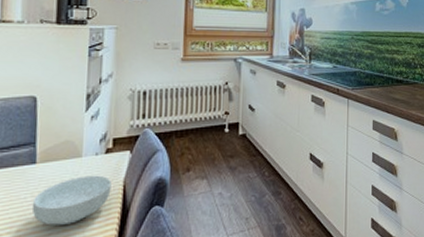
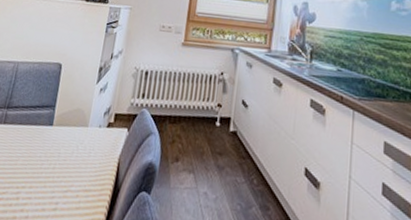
cereal bowl: present [31,175,112,226] -> none [43,145,109,192]

